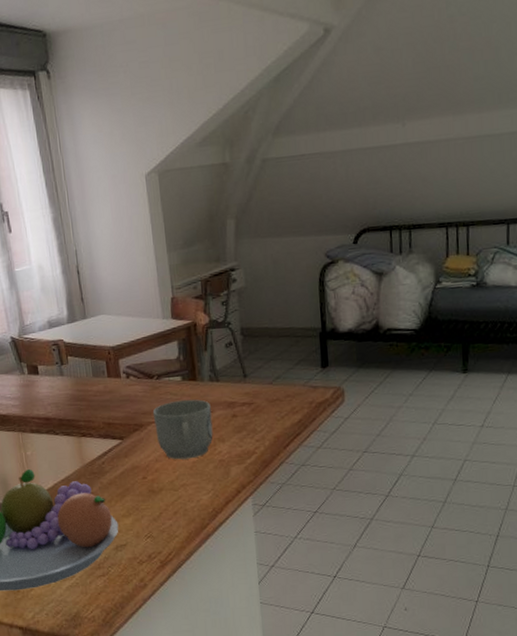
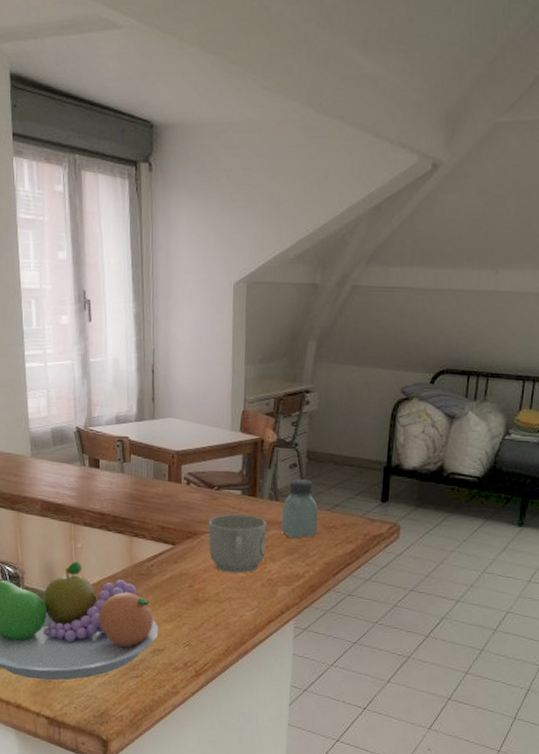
saltshaker: none [223,356,262,417] -> present [281,479,318,539]

